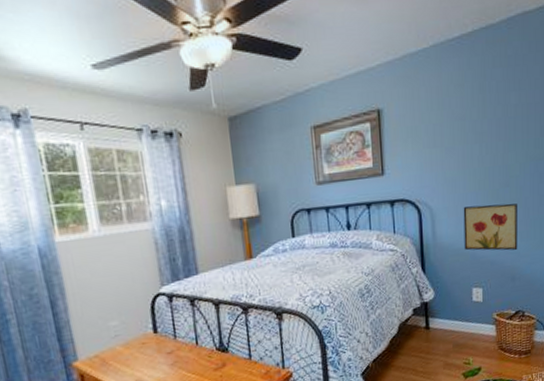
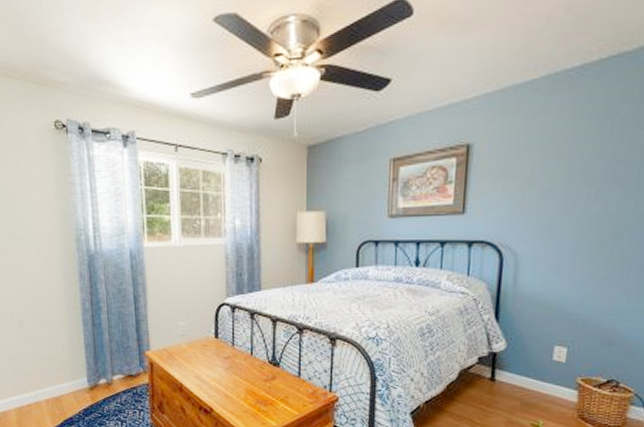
wall art: present [463,203,518,251] -> none [551,256,629,311]

